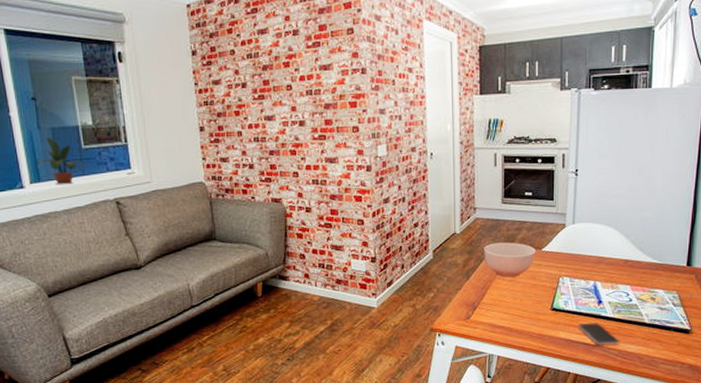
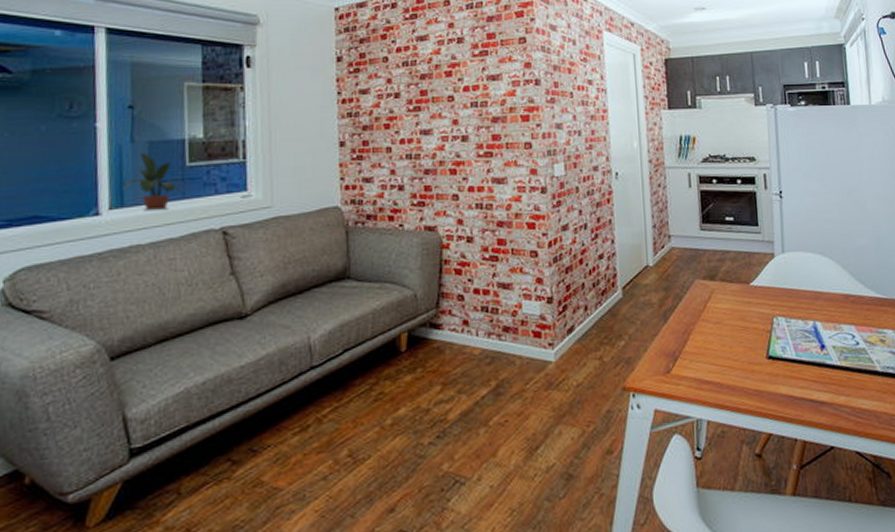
bowl: present [484,242,535,278] -> none [682,275,743,319]
smartphone: present [577,322,619,345] -> none [800,372,851,402]

